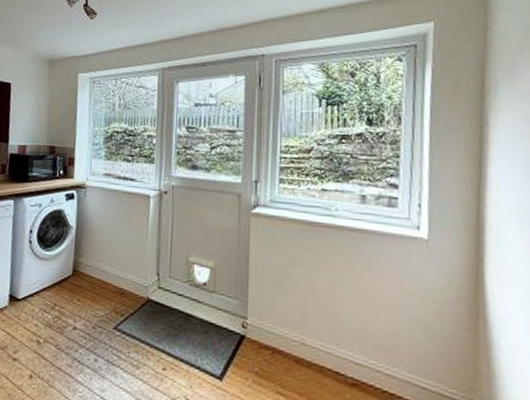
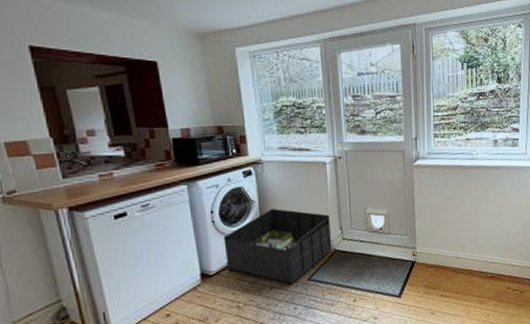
storage bin: none [34,237,147,329] -> present [223,208,333,284]

